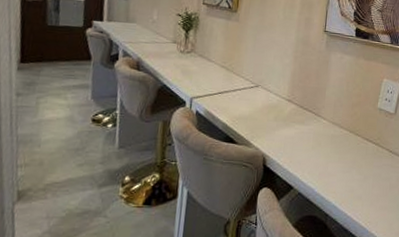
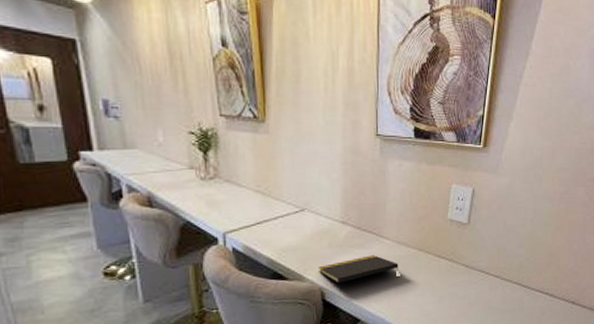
notepad: none [264,131,332,153] -> present [319,255,399,283]

